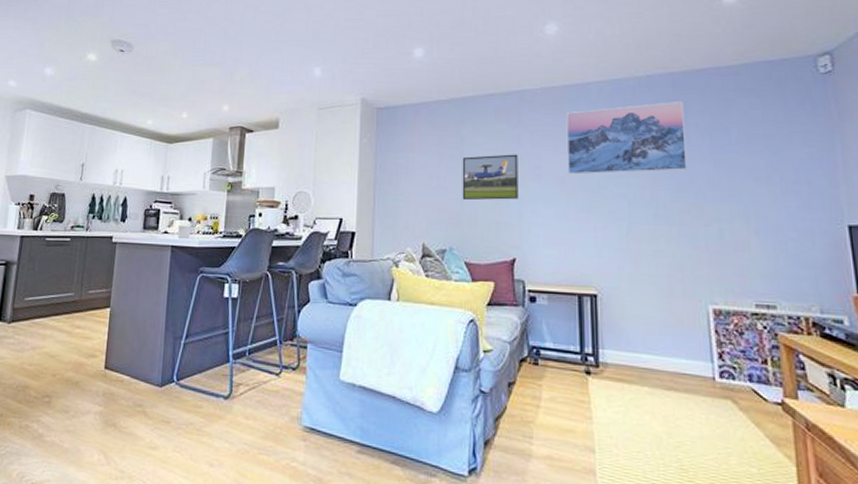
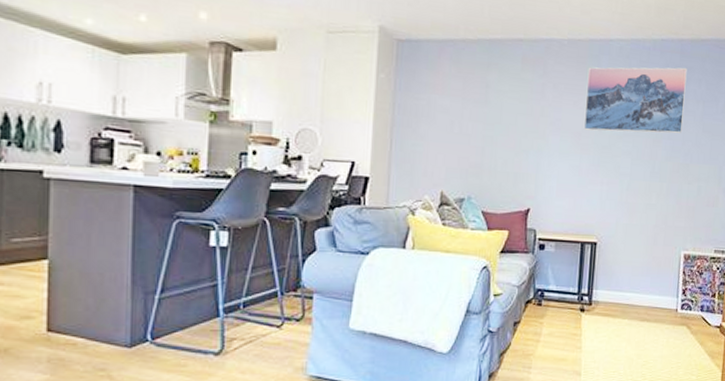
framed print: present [462,154,519,201] -> none [483,104,541,152]

